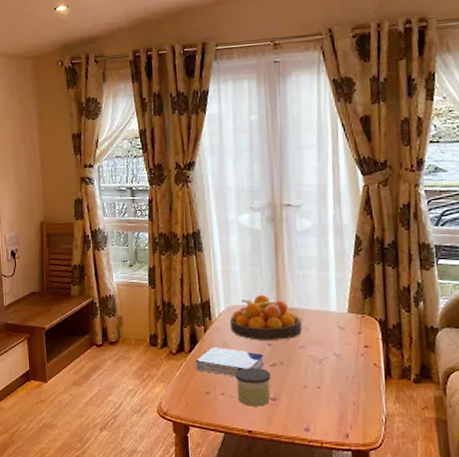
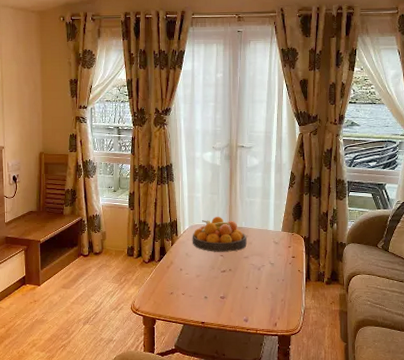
book: present [195,347,265,377] -> none [163,257,217,281]
candle: present [235,367,271,407] -> none [194,273,221,303]

